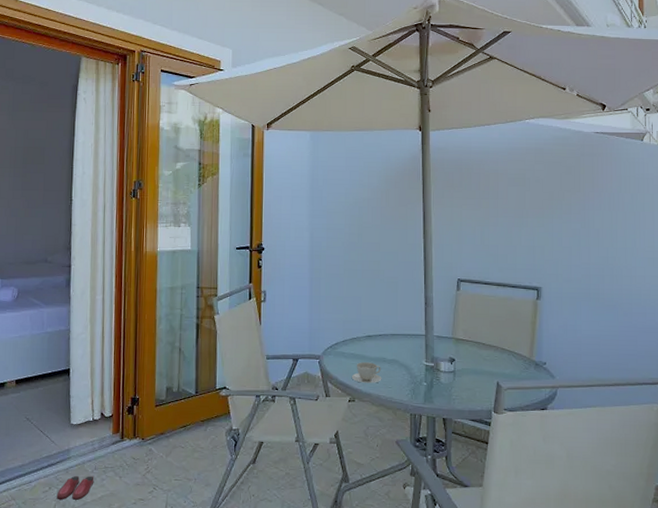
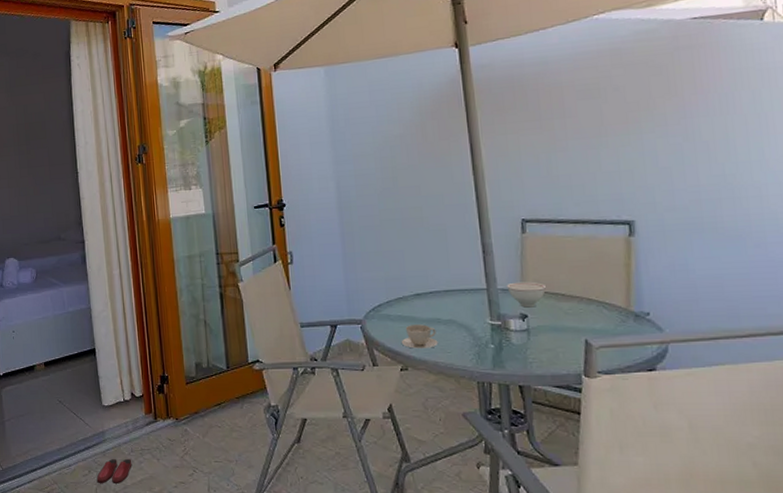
bowl: none [441,331,471,353] -> present [506,281,546,308]

